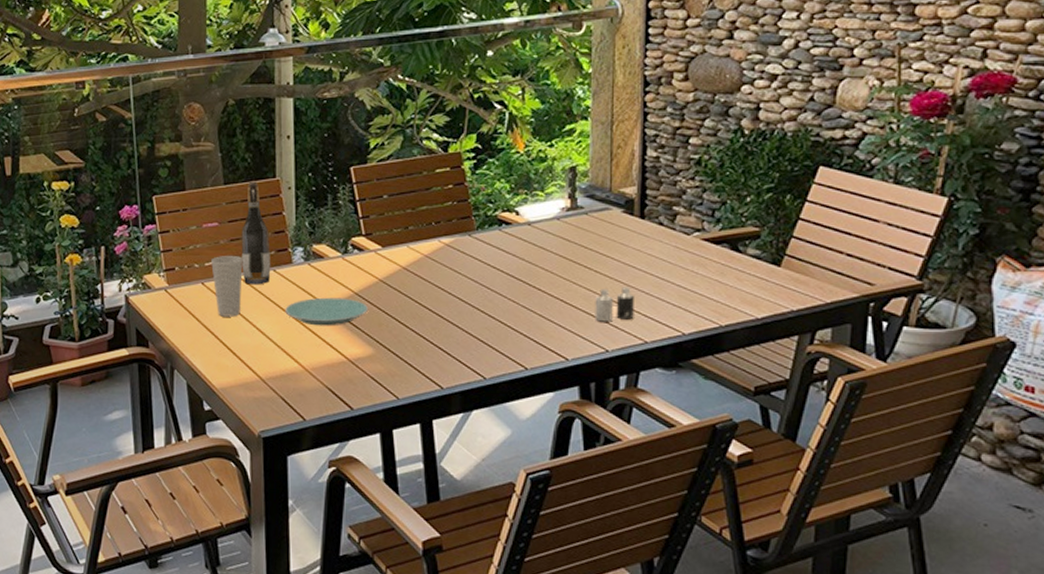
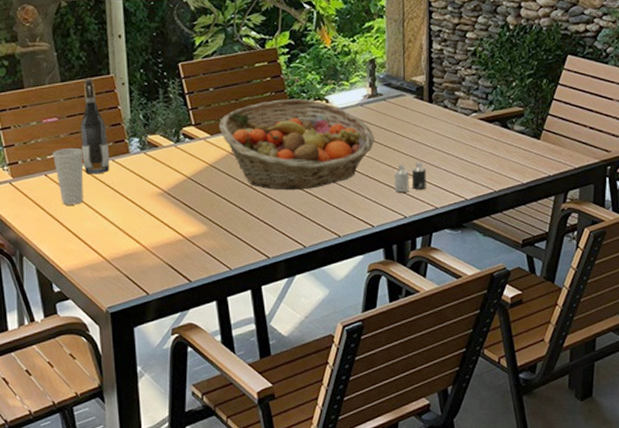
plate: present [285,297,368,326] -> none [125,182,200,209]
fruit basket: none [391,209,573,313] -> present [218,99,375,191]

